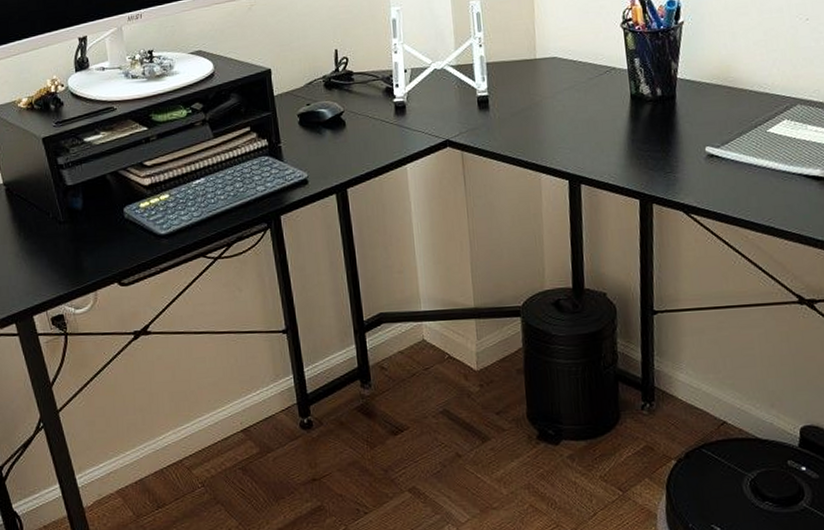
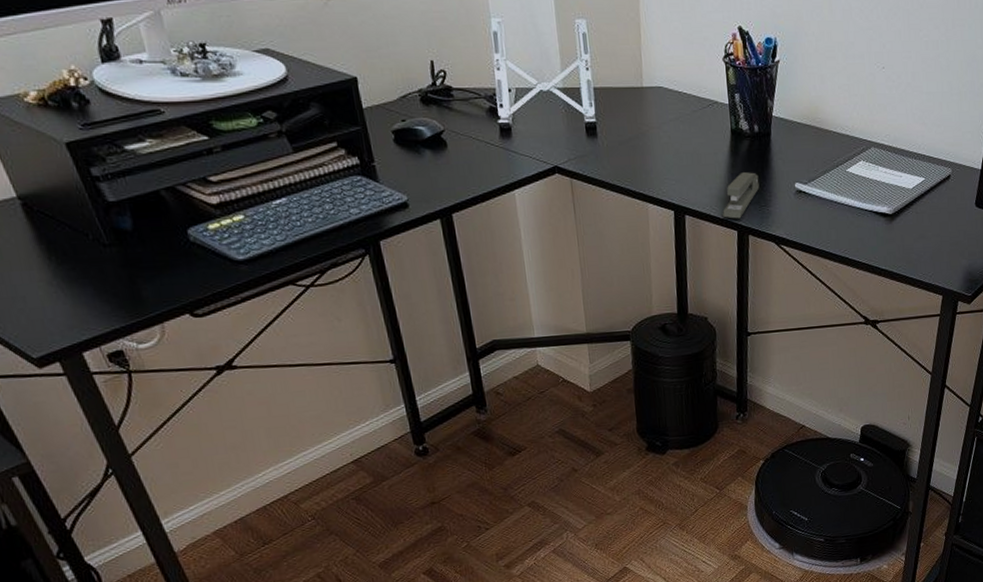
stapler: none [622,137,664,187] -> present [723,172,760,219]

